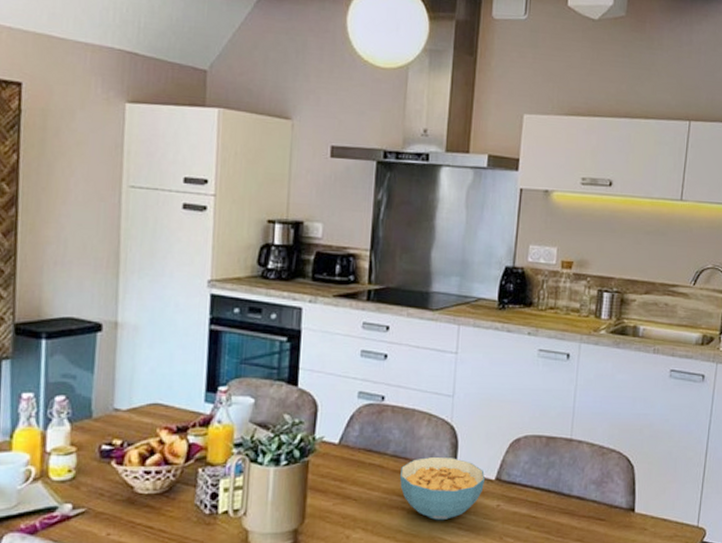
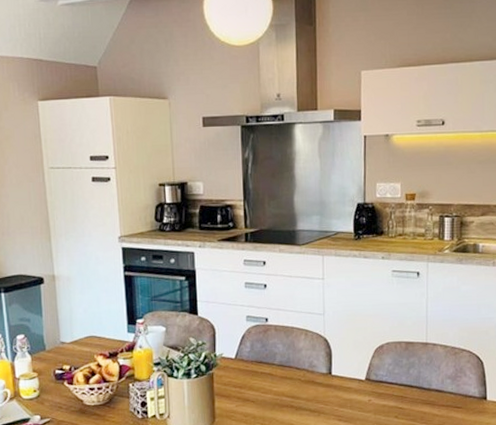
cereal bowl: present [400,456,486,521] -> none [287,364,357,415]

